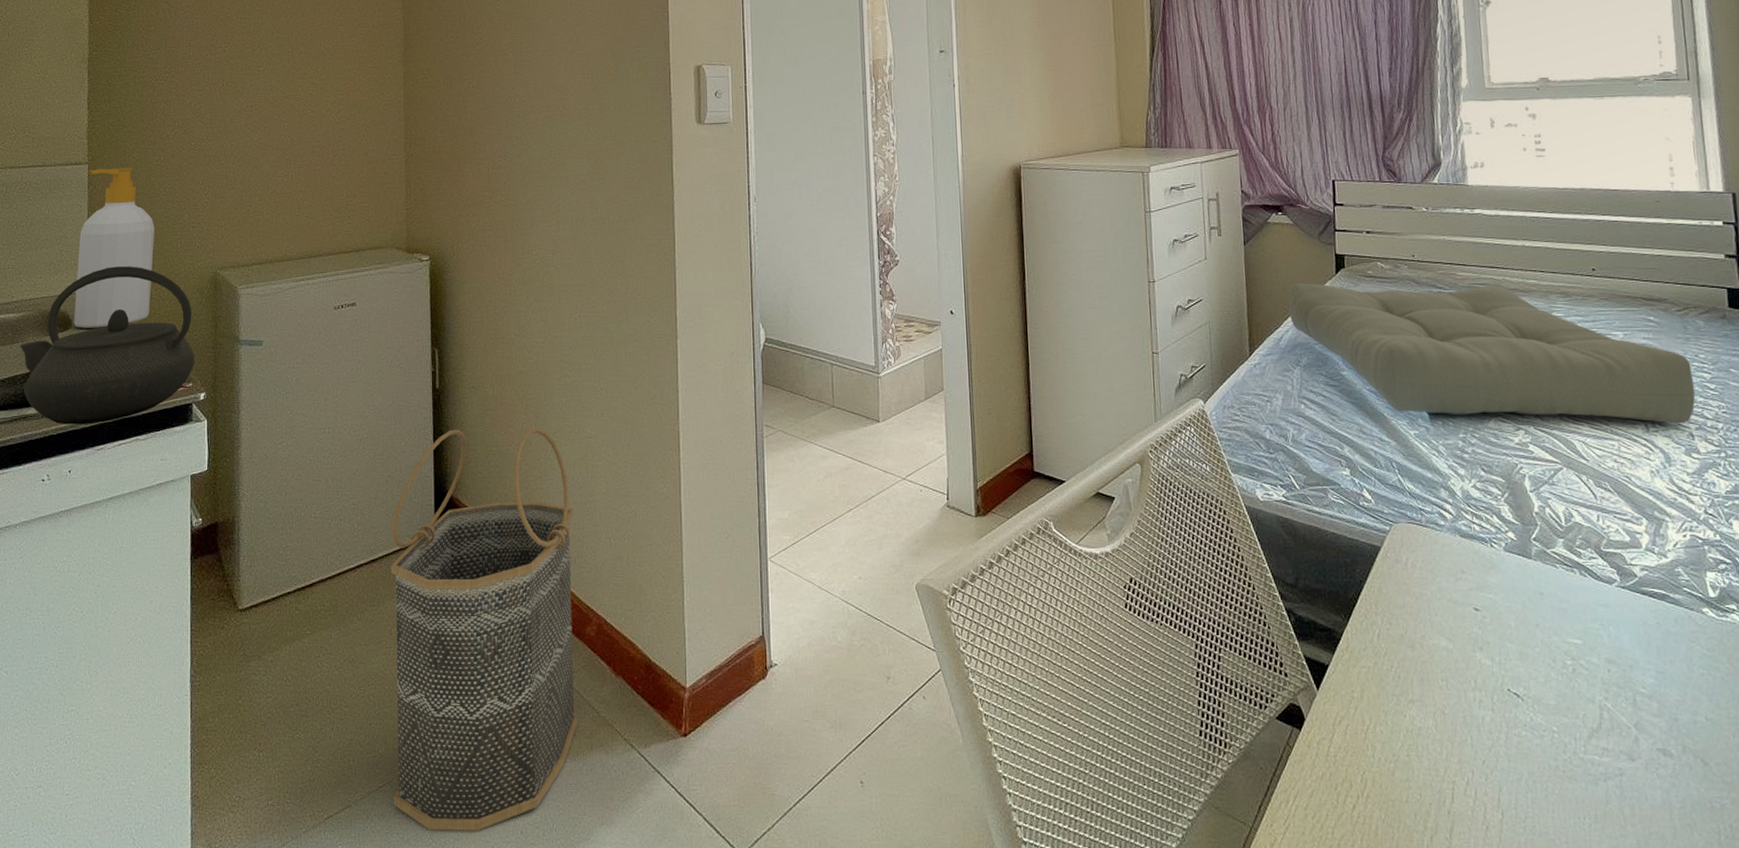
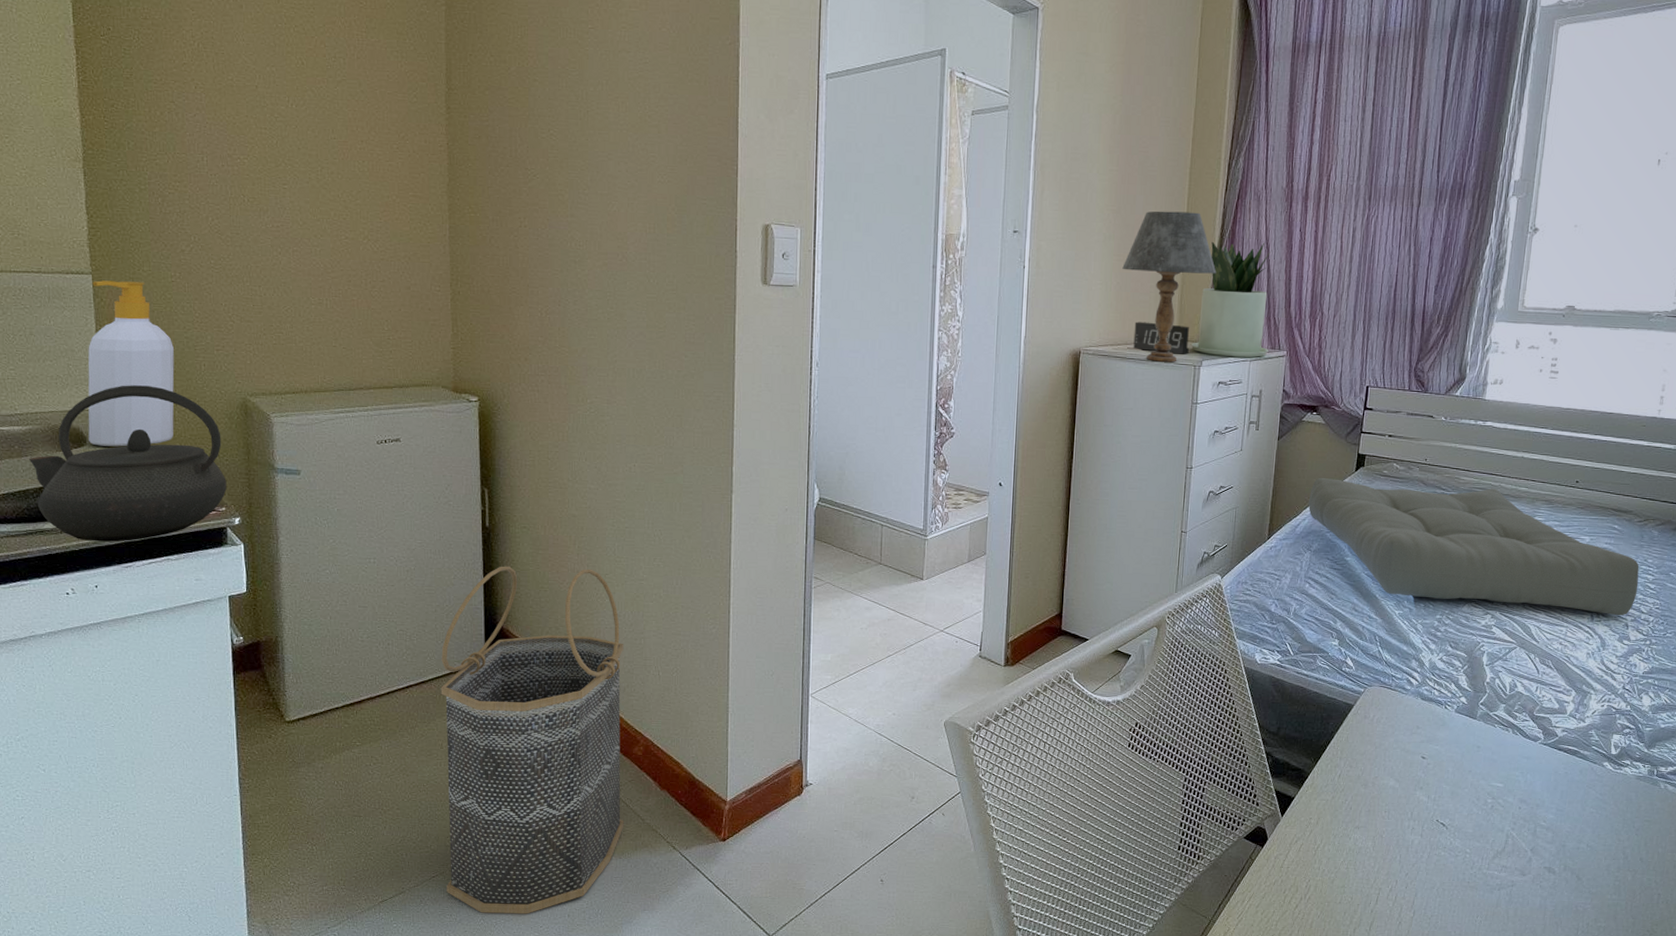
table lamp: none [1054,16,1153,171] -> present [1122,211,1217,362]
alarm clock: none [1073,130,1134,162] -> present [1133,321,1189,355]
planter: none [1135,40,1220,161] -> present [1190,241,1272,358]

